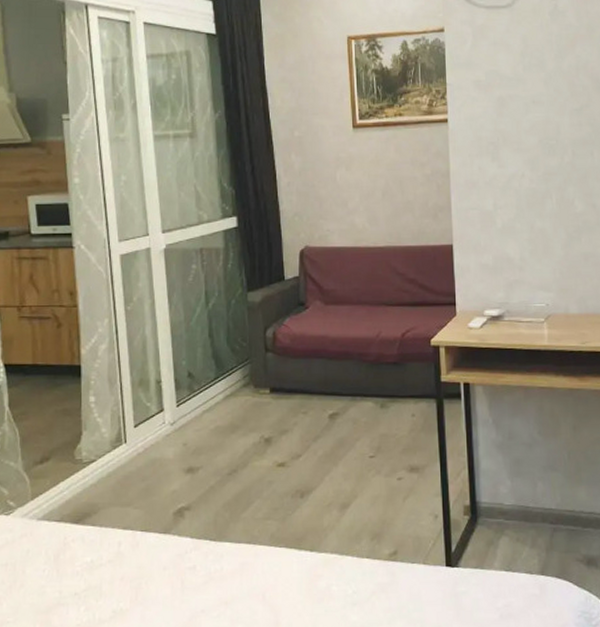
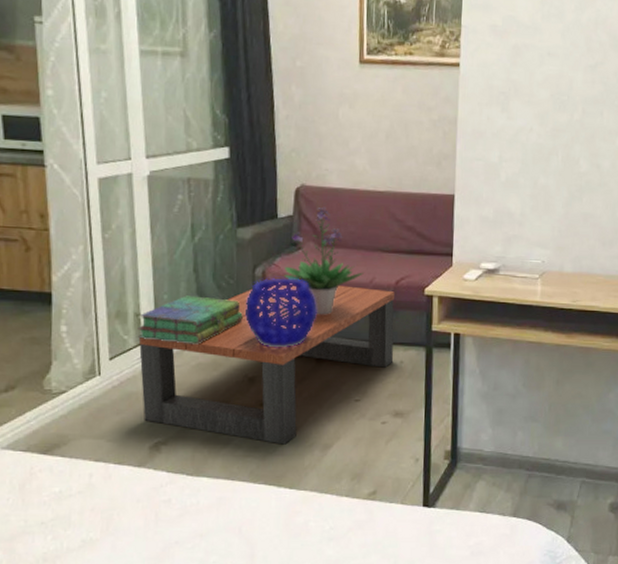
stack of books: none [159,360,257,408] -> present [137,295,243,345]
coffee table: none [161,341,405,506] -> present [139,282,394,445]
decorative bowl: none [259,337,327,406] -> present [246,277,317,347]
potted plant: none [293,266,370,372] -> present [283,206,364,315]

